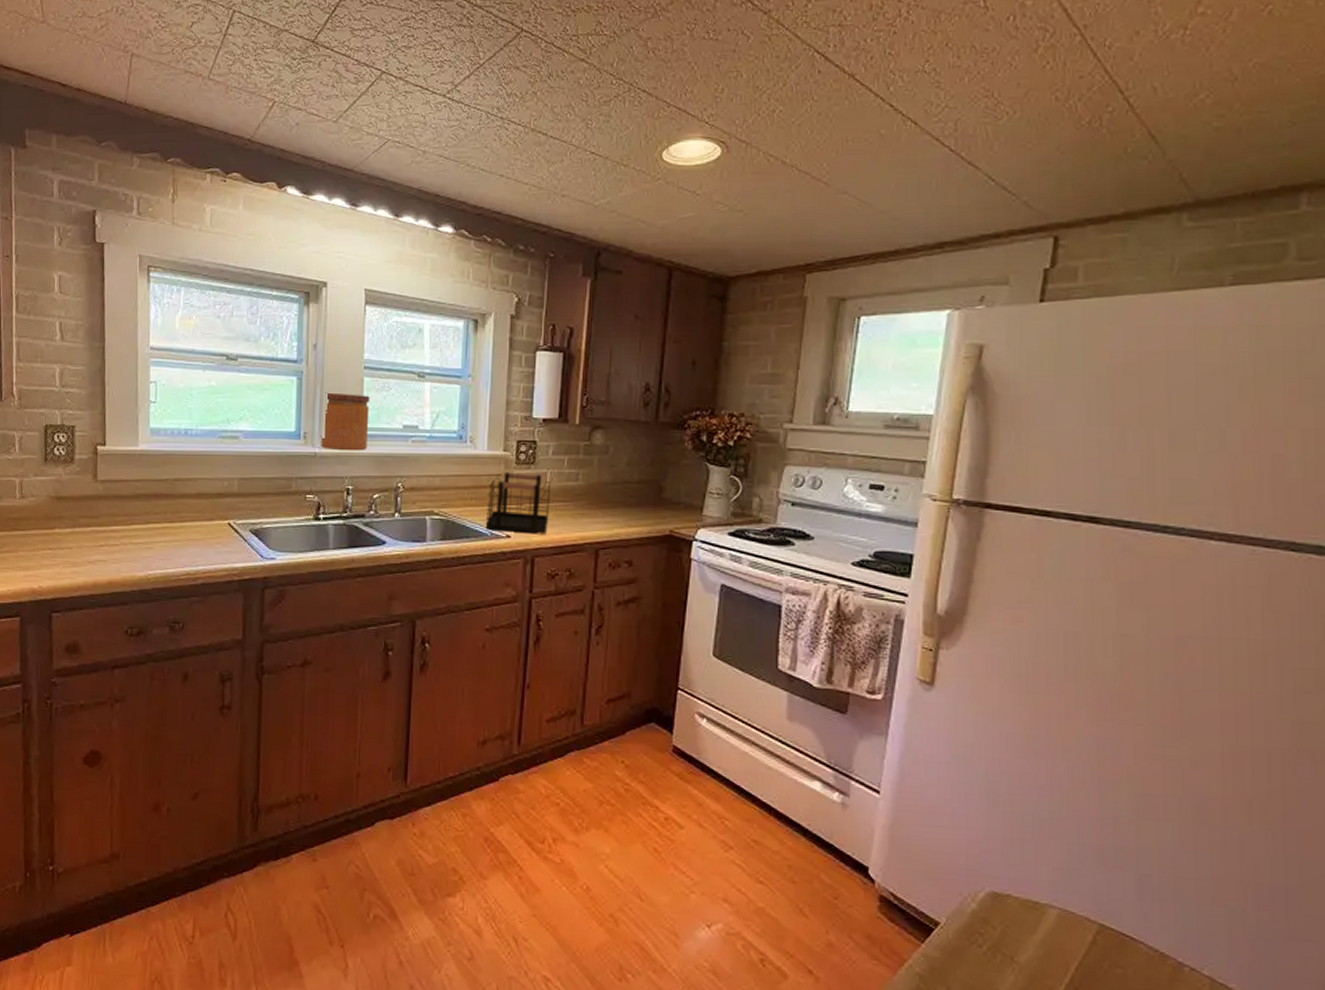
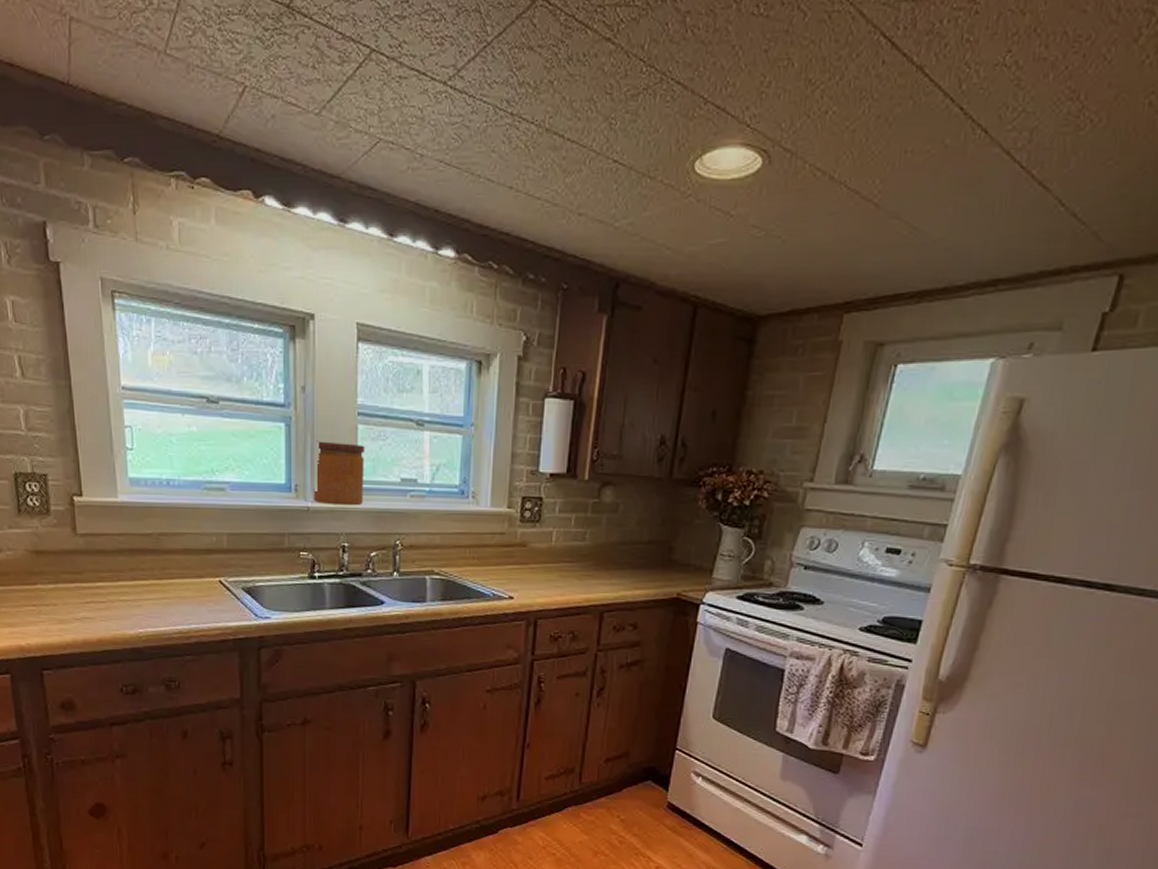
dish rack: present [485,472,550,534] -> none [487,530,556,596]

